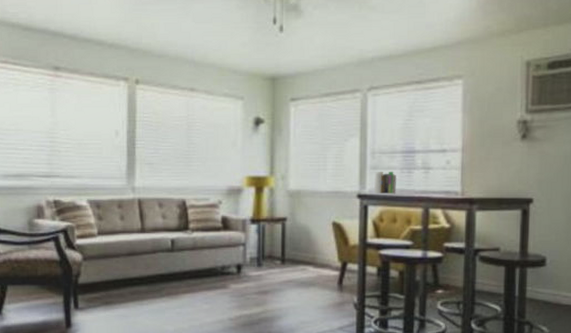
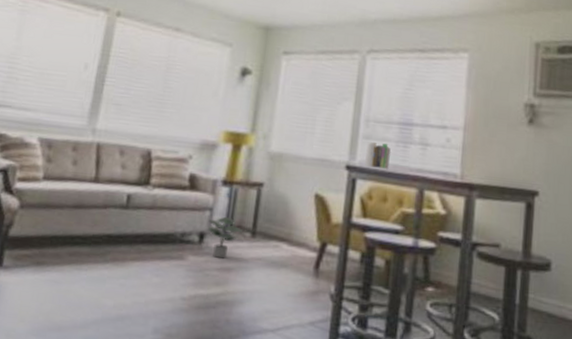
potted plant: none [243,249,274,284] -> present [208,216,243,259]

